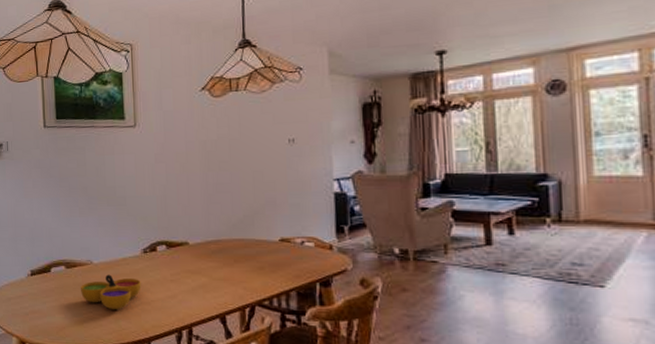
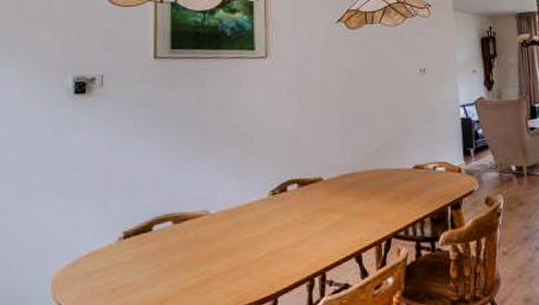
decorative bowl: present [81,274,141,309] -> none [192,224,268,266]

